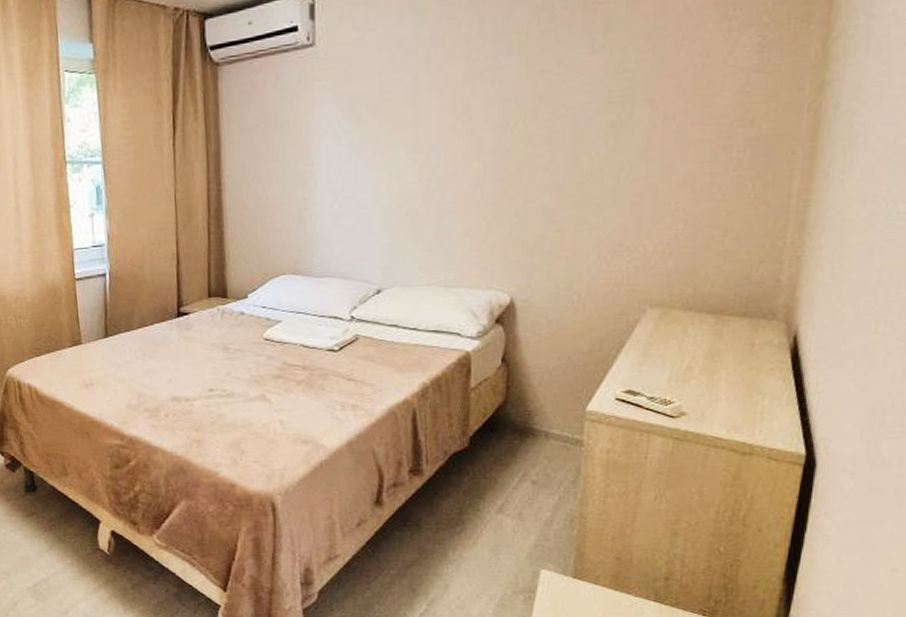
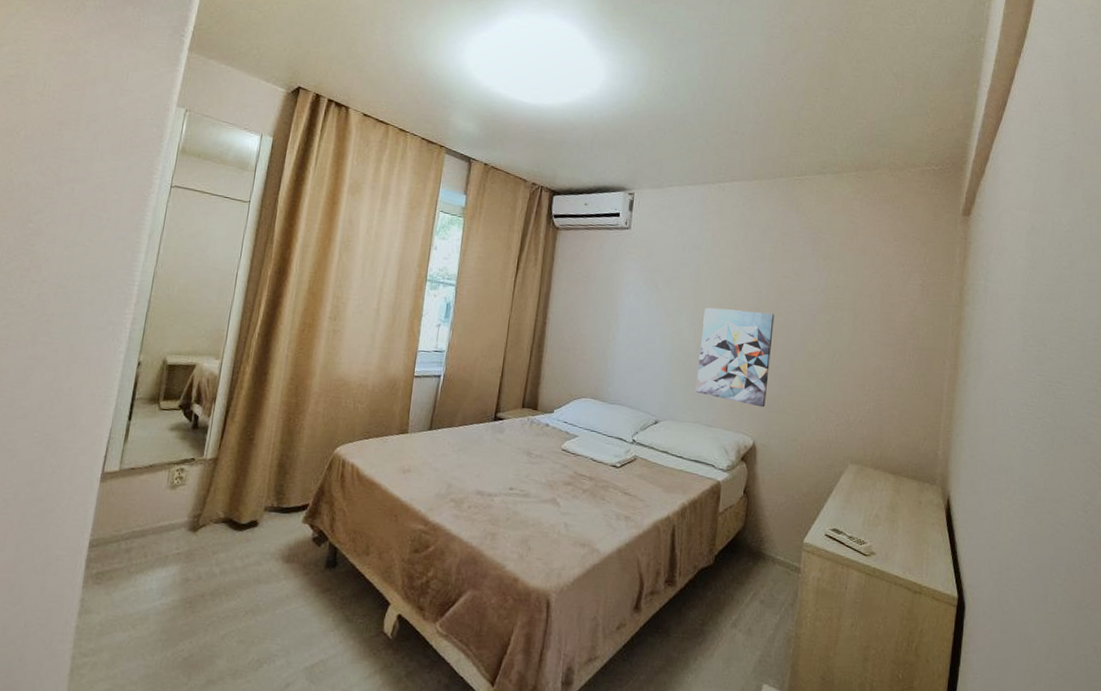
wall art: none [426,127,531,254] -> present [695,307,775,408]

